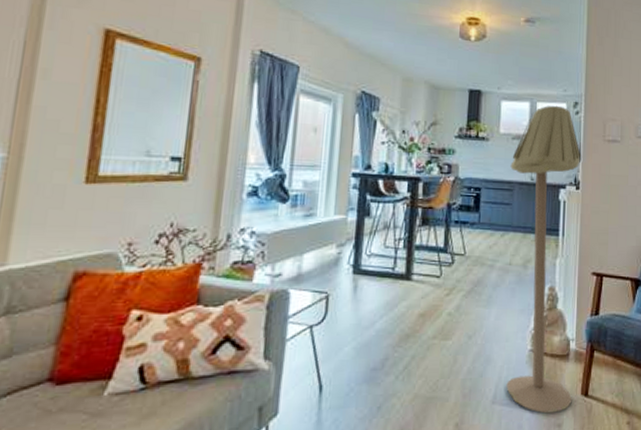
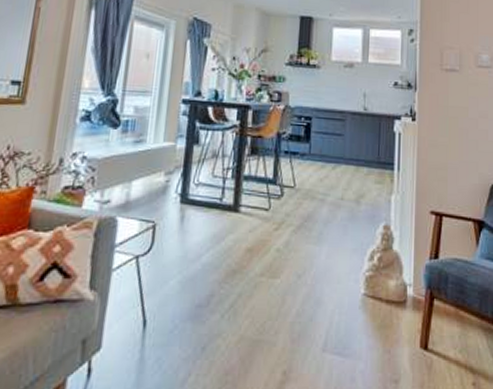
floor lamp: present [506,105,581,414] -> none [338,32,416,367]

